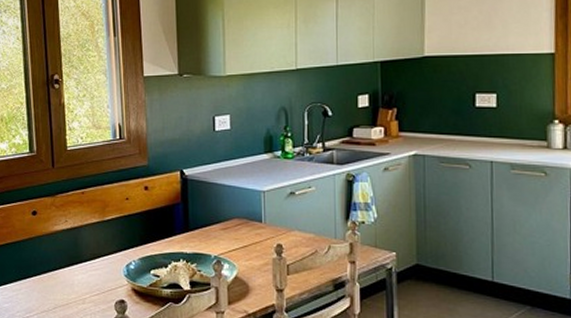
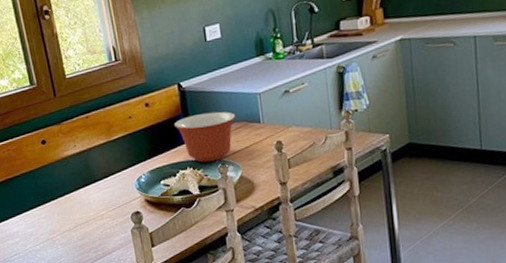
mixing bowl: none [171,204,237,257] -> present [173,111,236,162]

